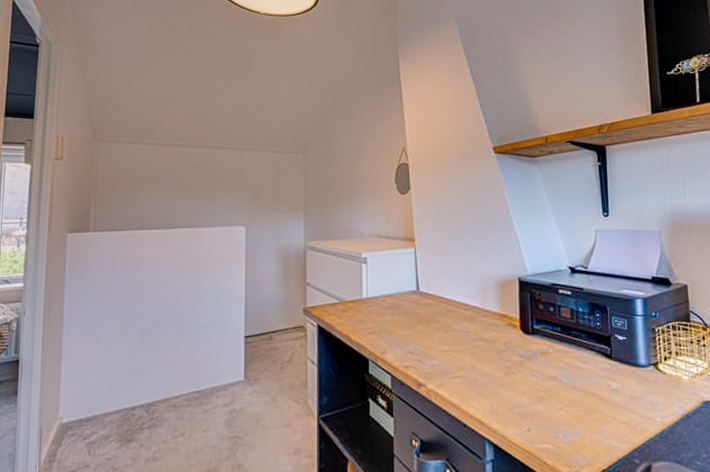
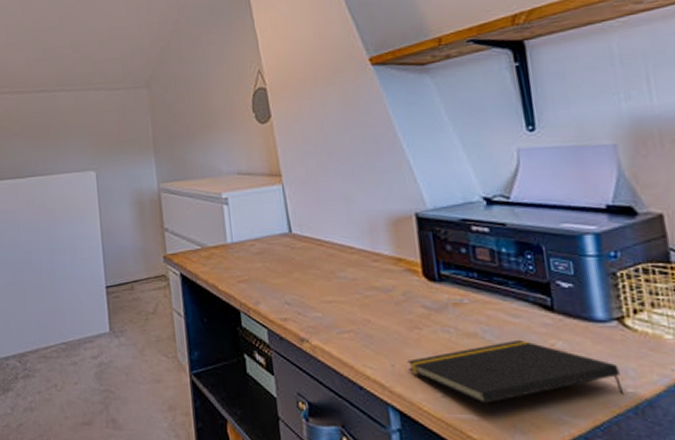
notepad: none [503,381,655,435] -> present [407,339,625,404]

